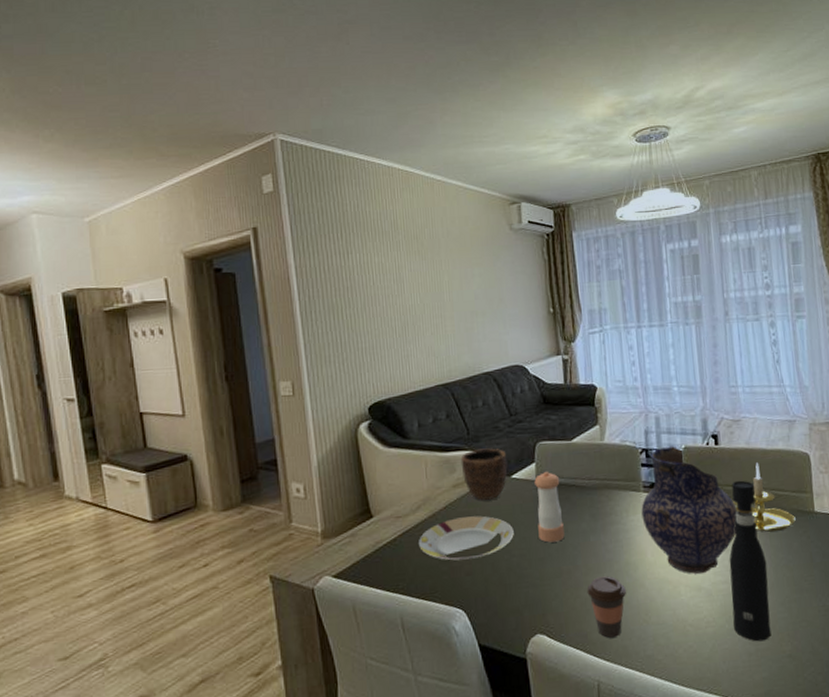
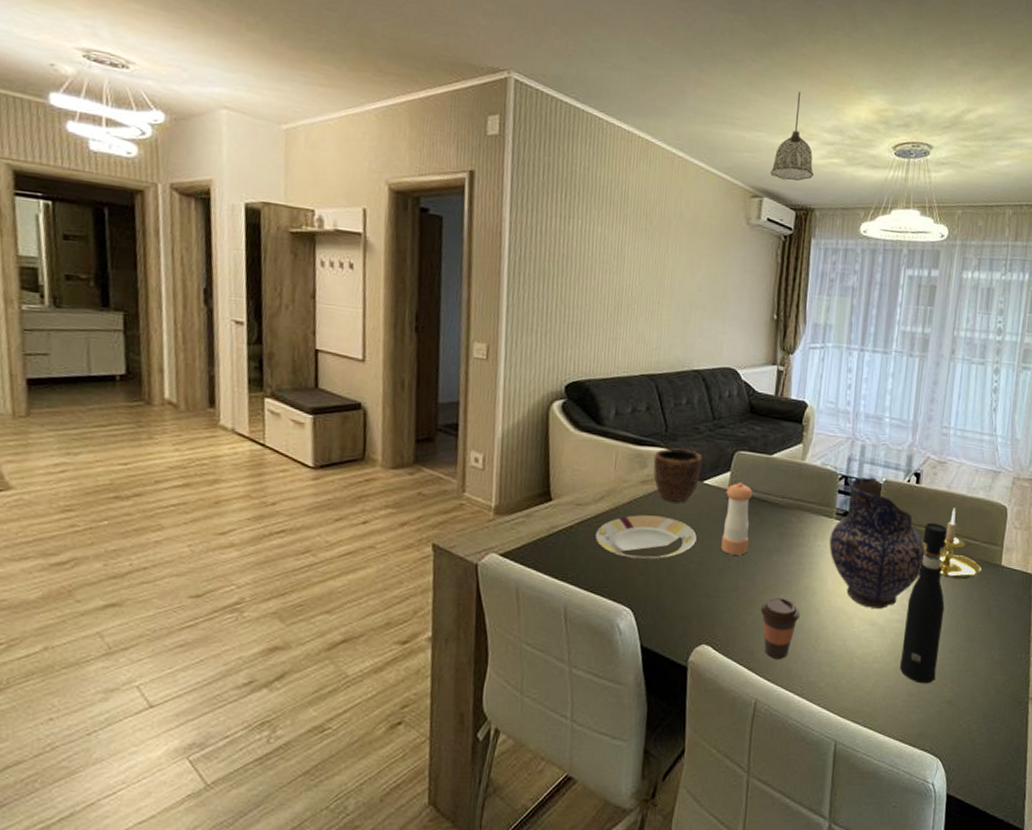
pendant lamp: none [523,102,564,184] -> present [770,92,814,181]

